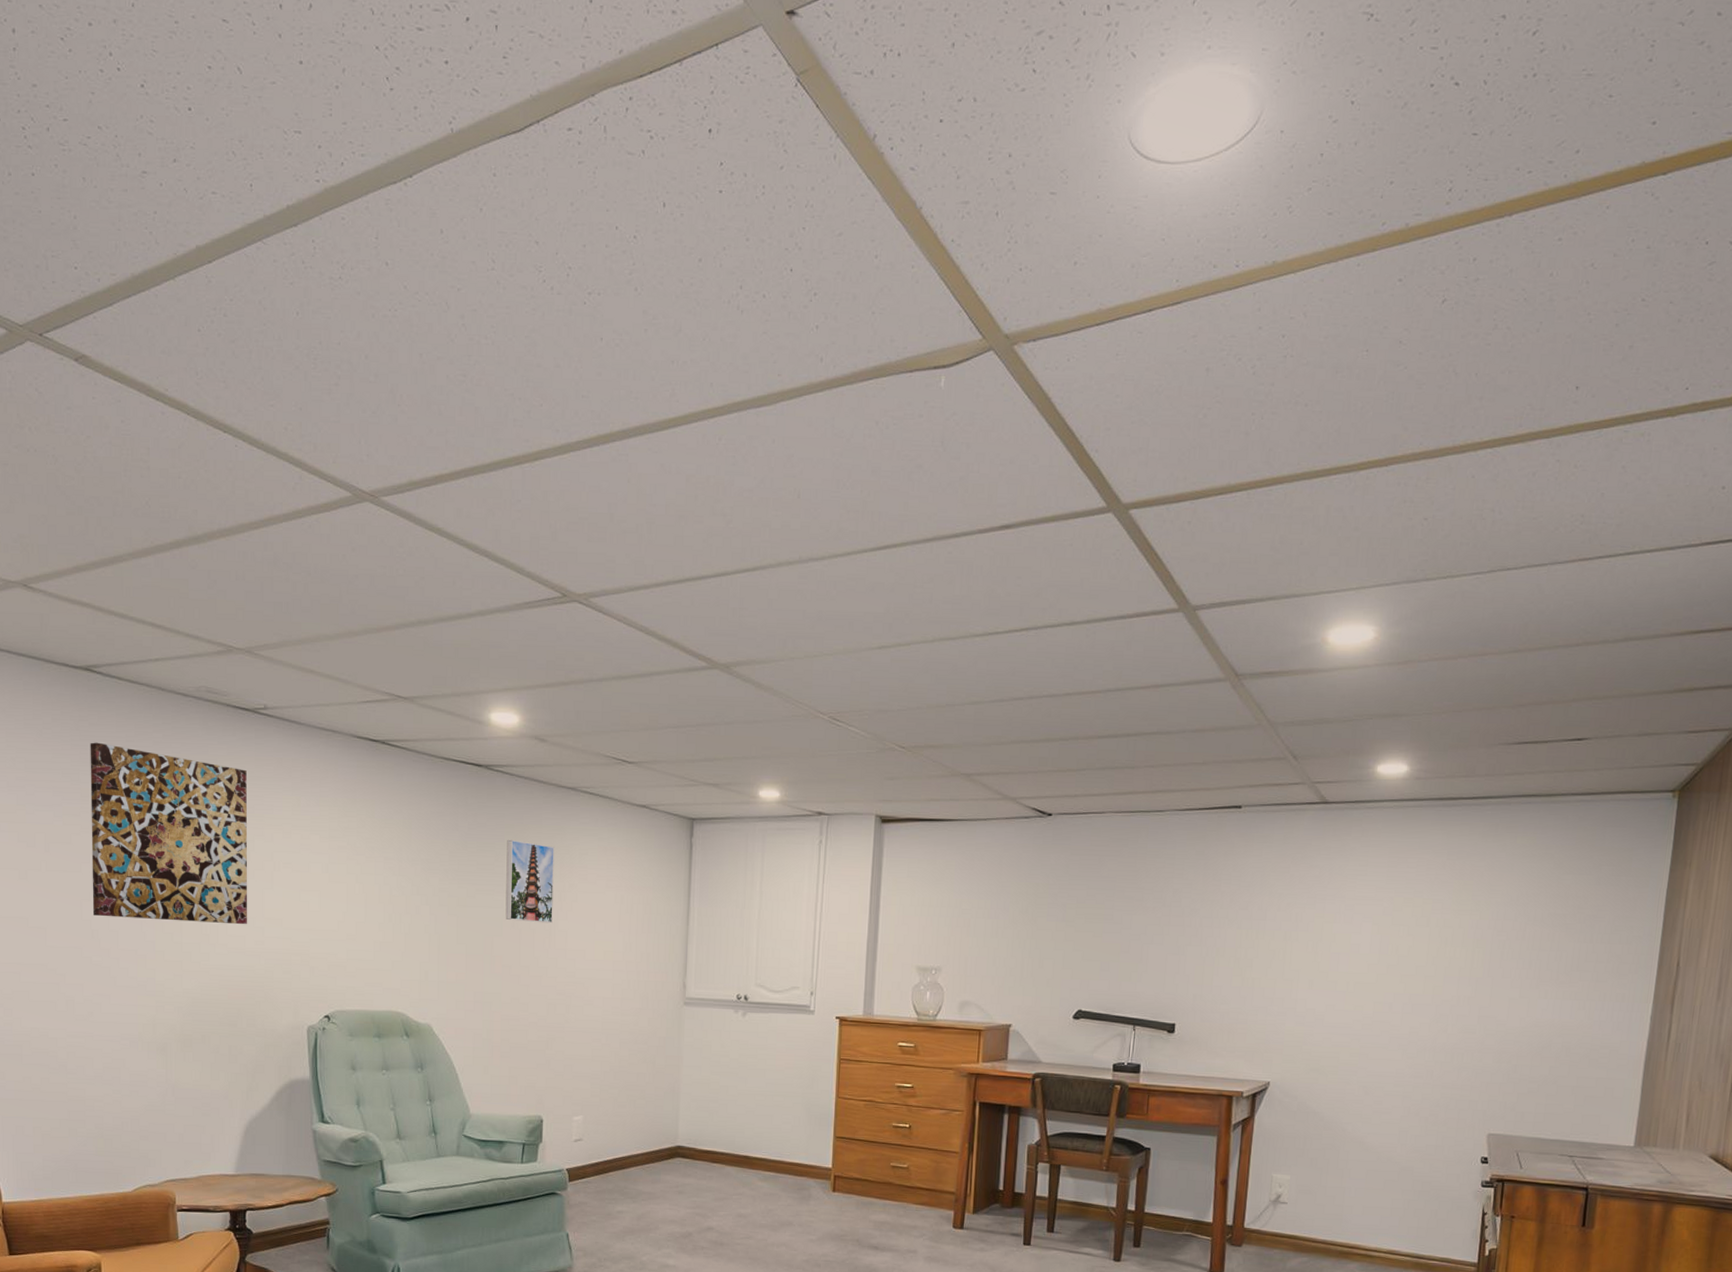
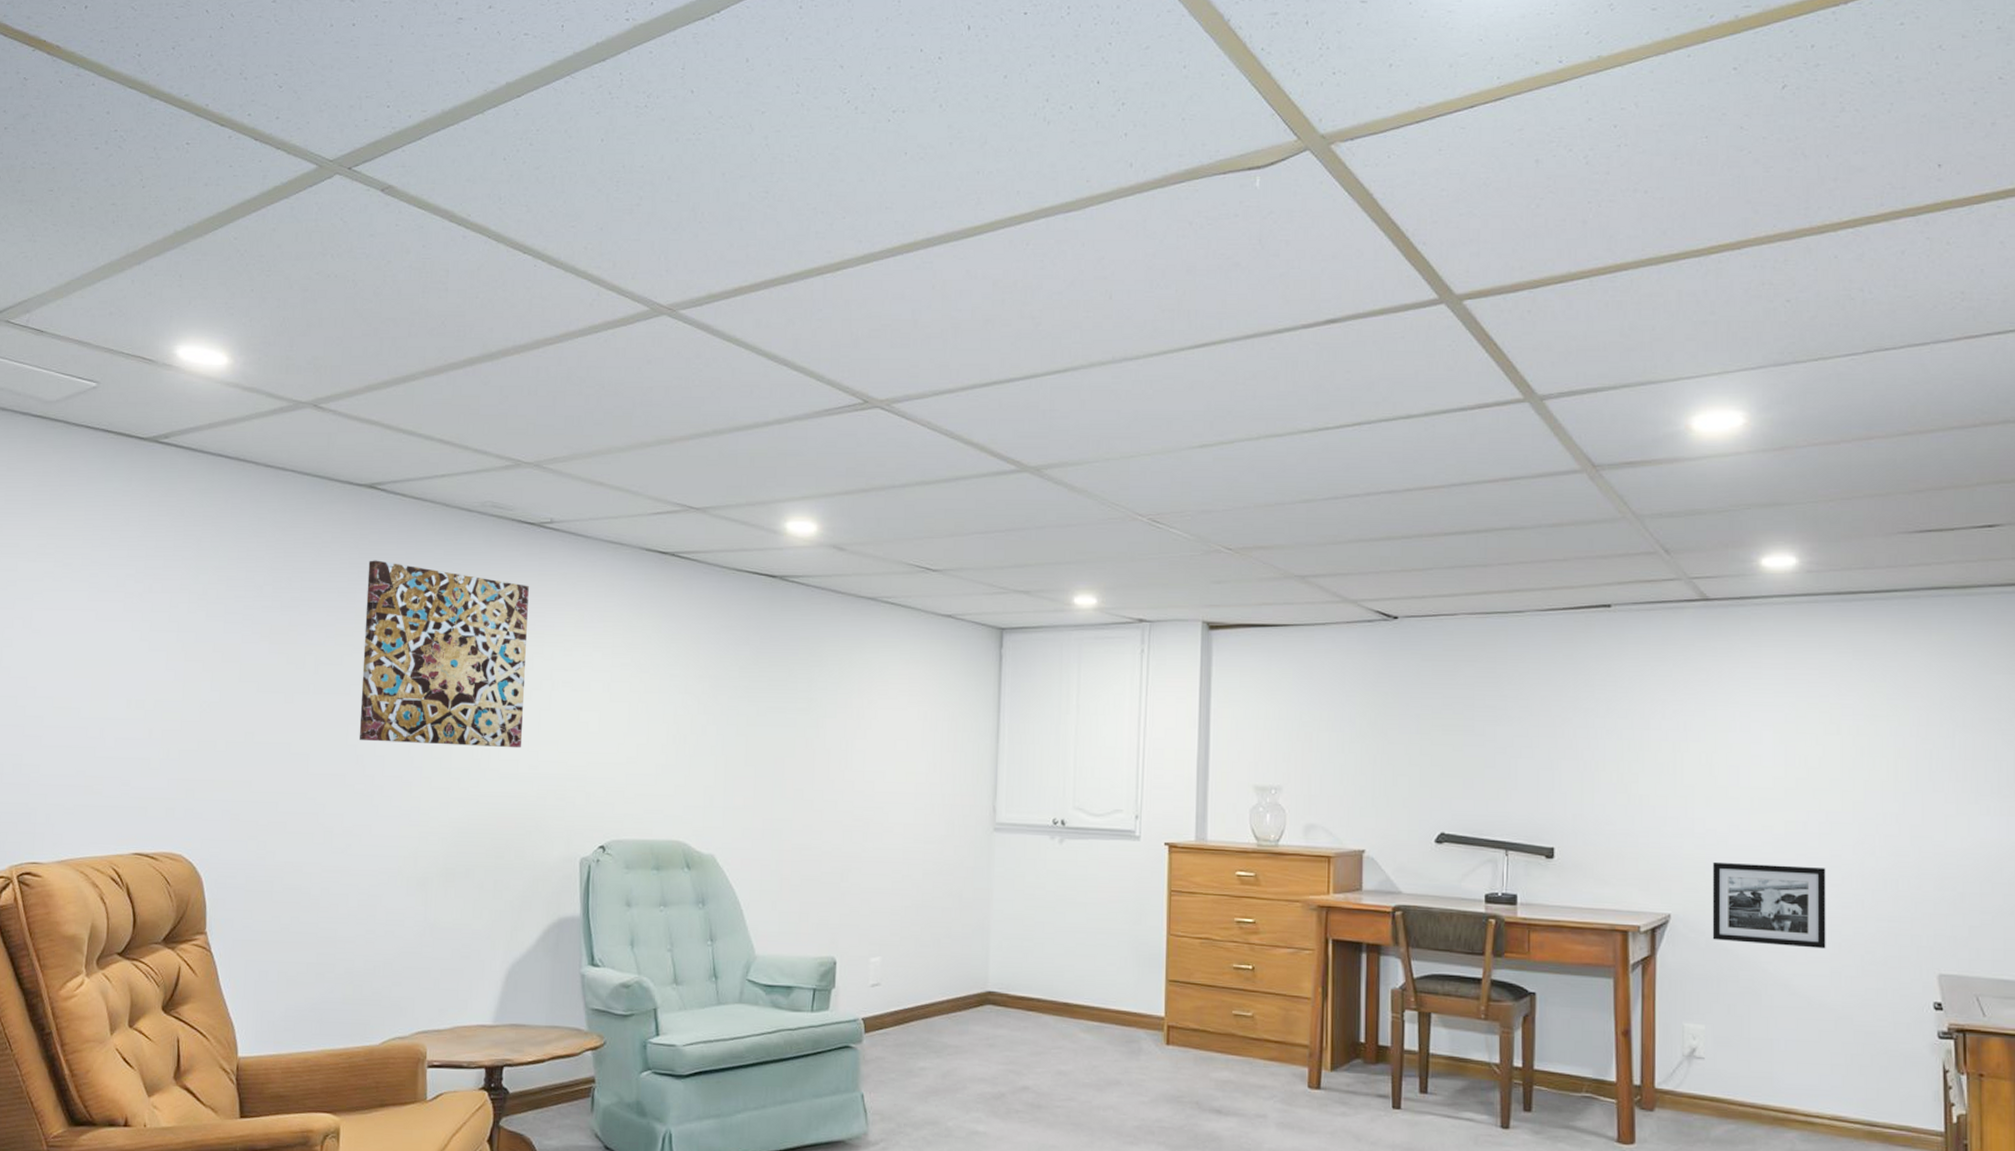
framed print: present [505,839,554,924] -> none [798,653,853,743]
picture frame: none [1303,1037,1404,1112] -> present [1712,861,1826,949]

